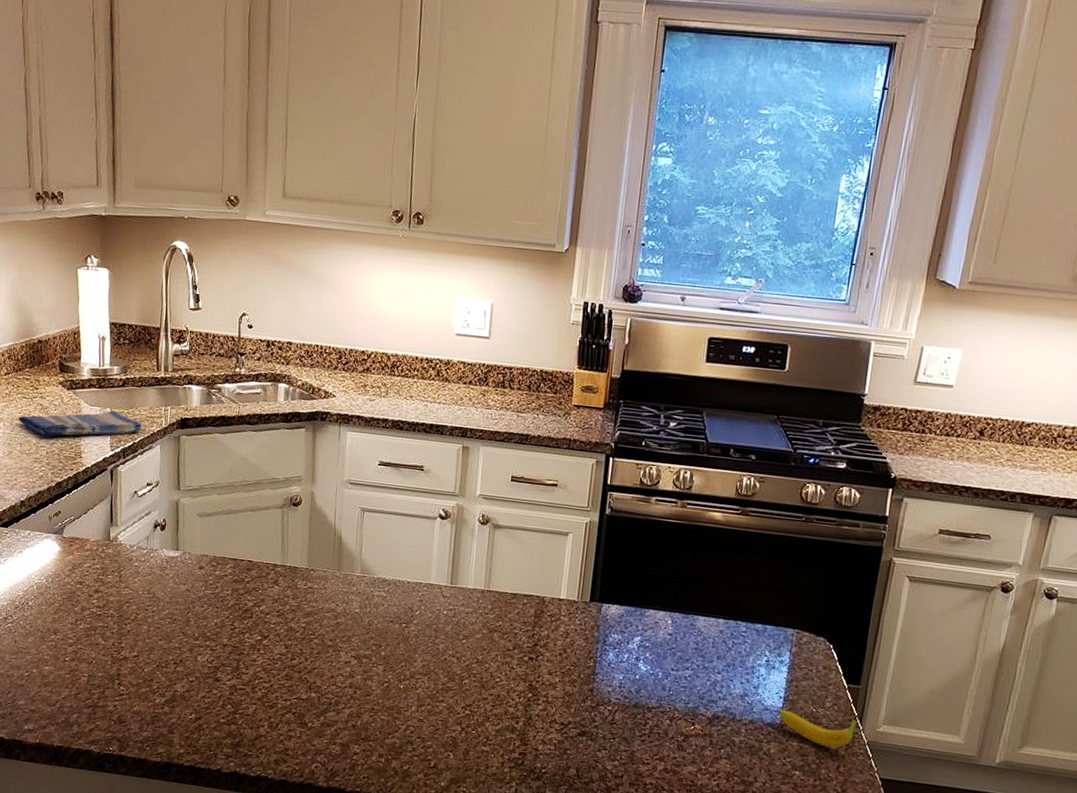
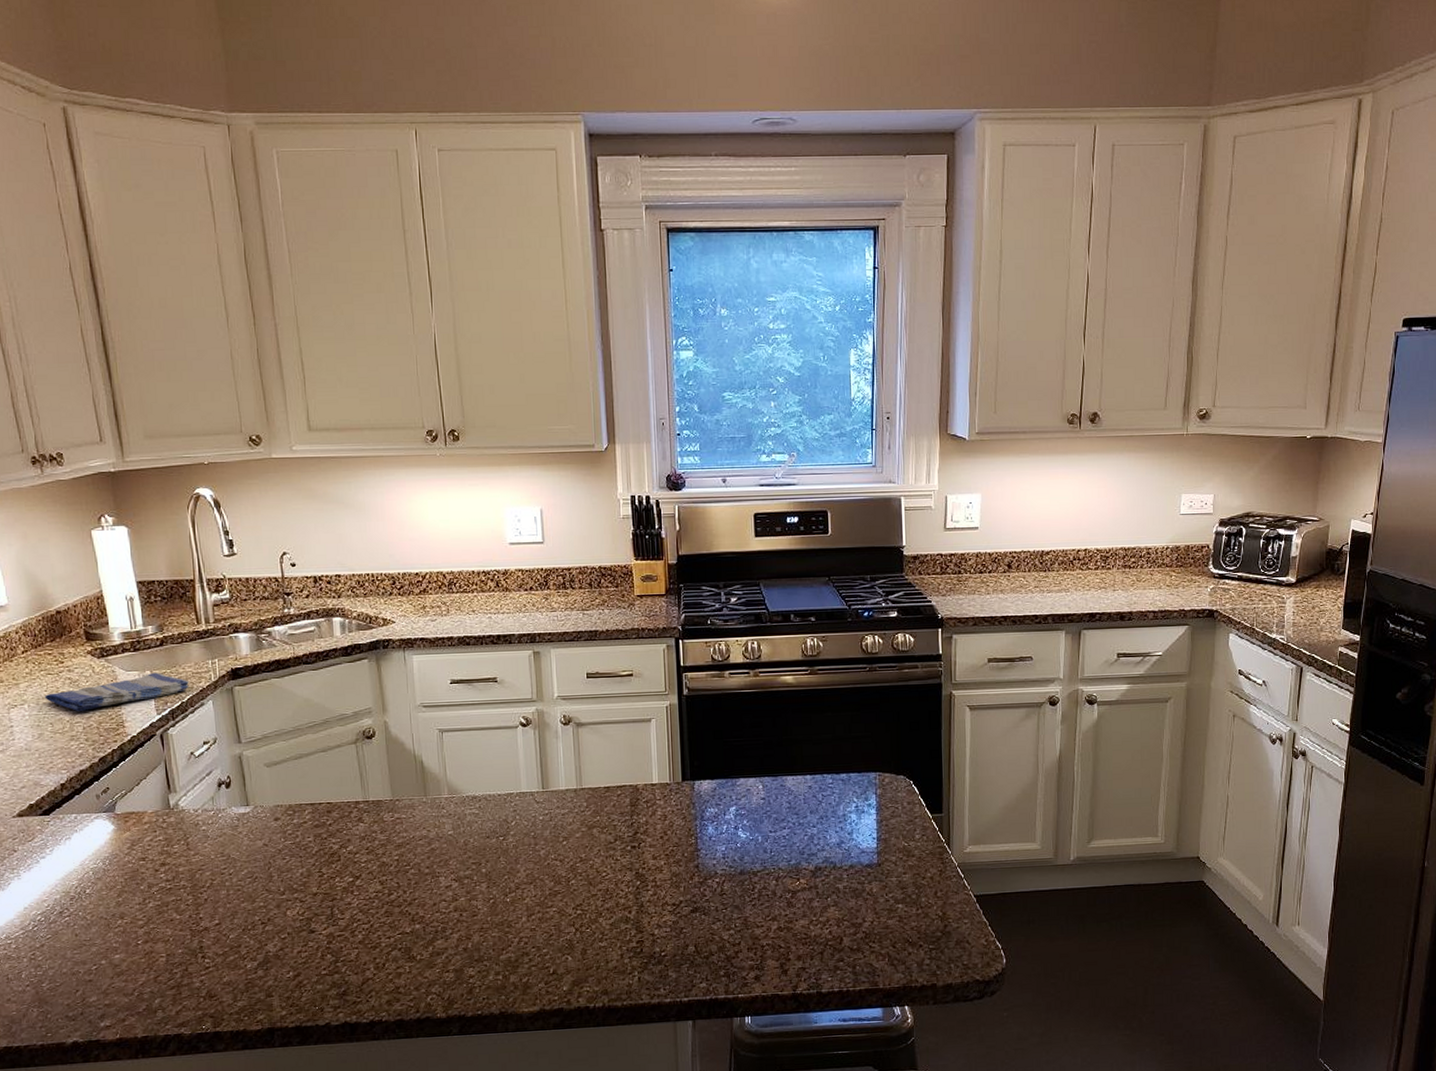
fruit: present [779,709,858,748] -> none [875,843,946,876]

